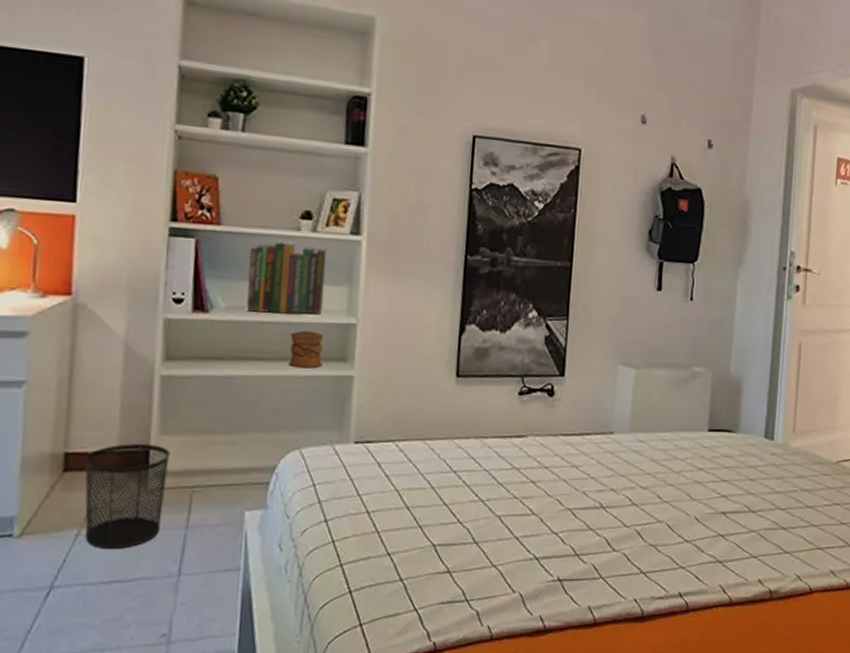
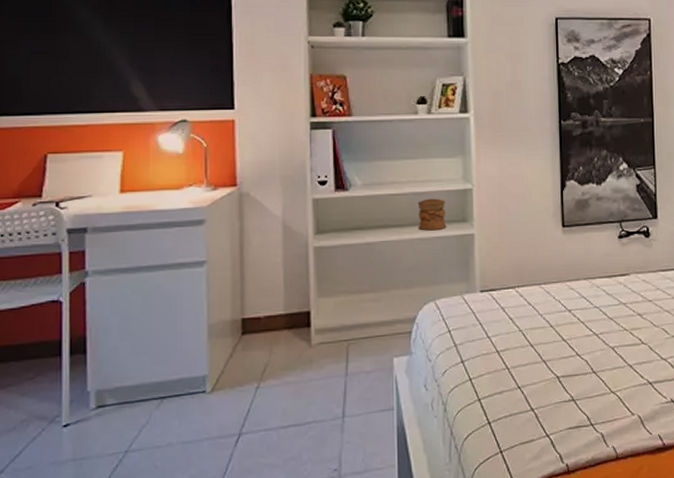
waste bin: present [84,444,171,549] -> none [258,306,327,398]
books: present [246,243,326,315] -> none [378,126,442,186]

